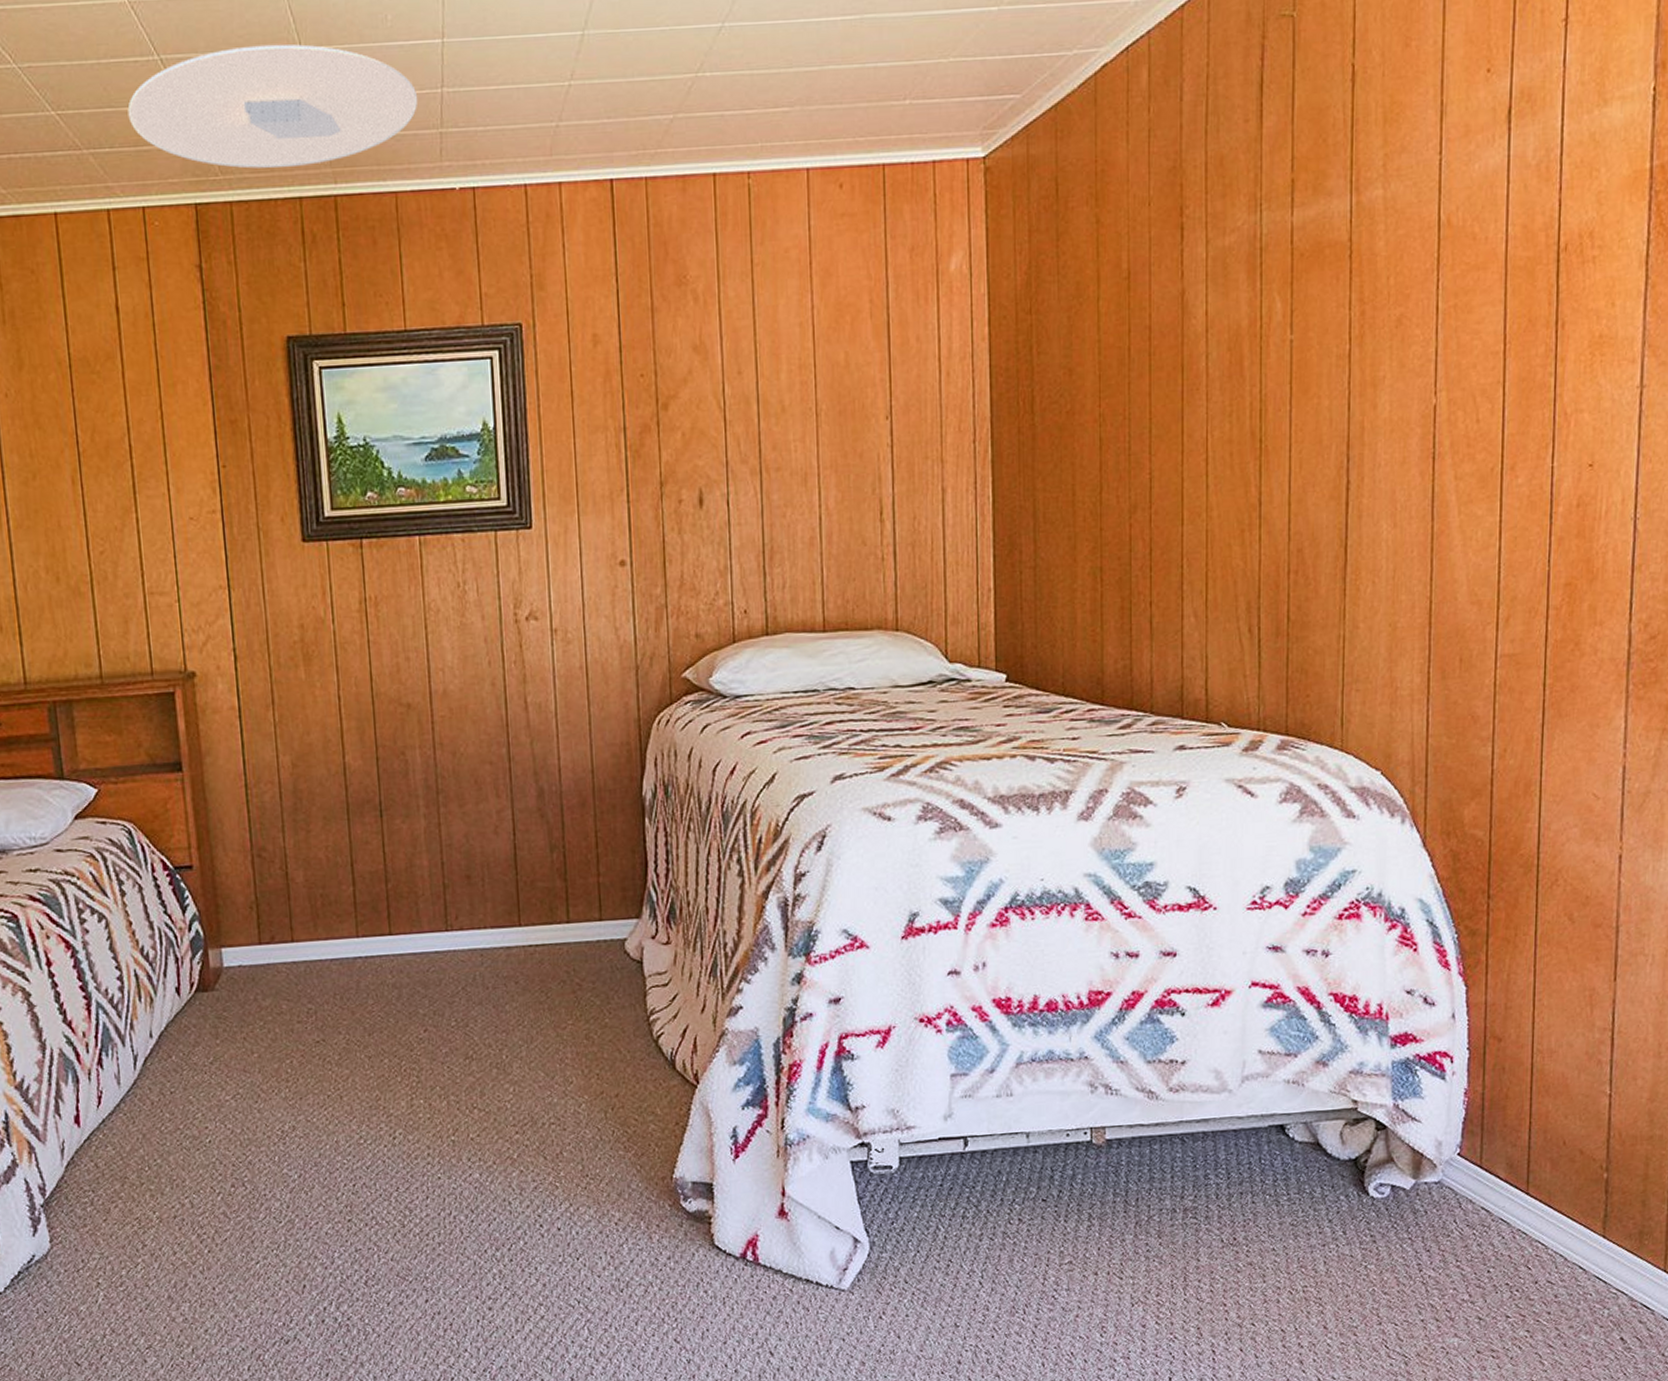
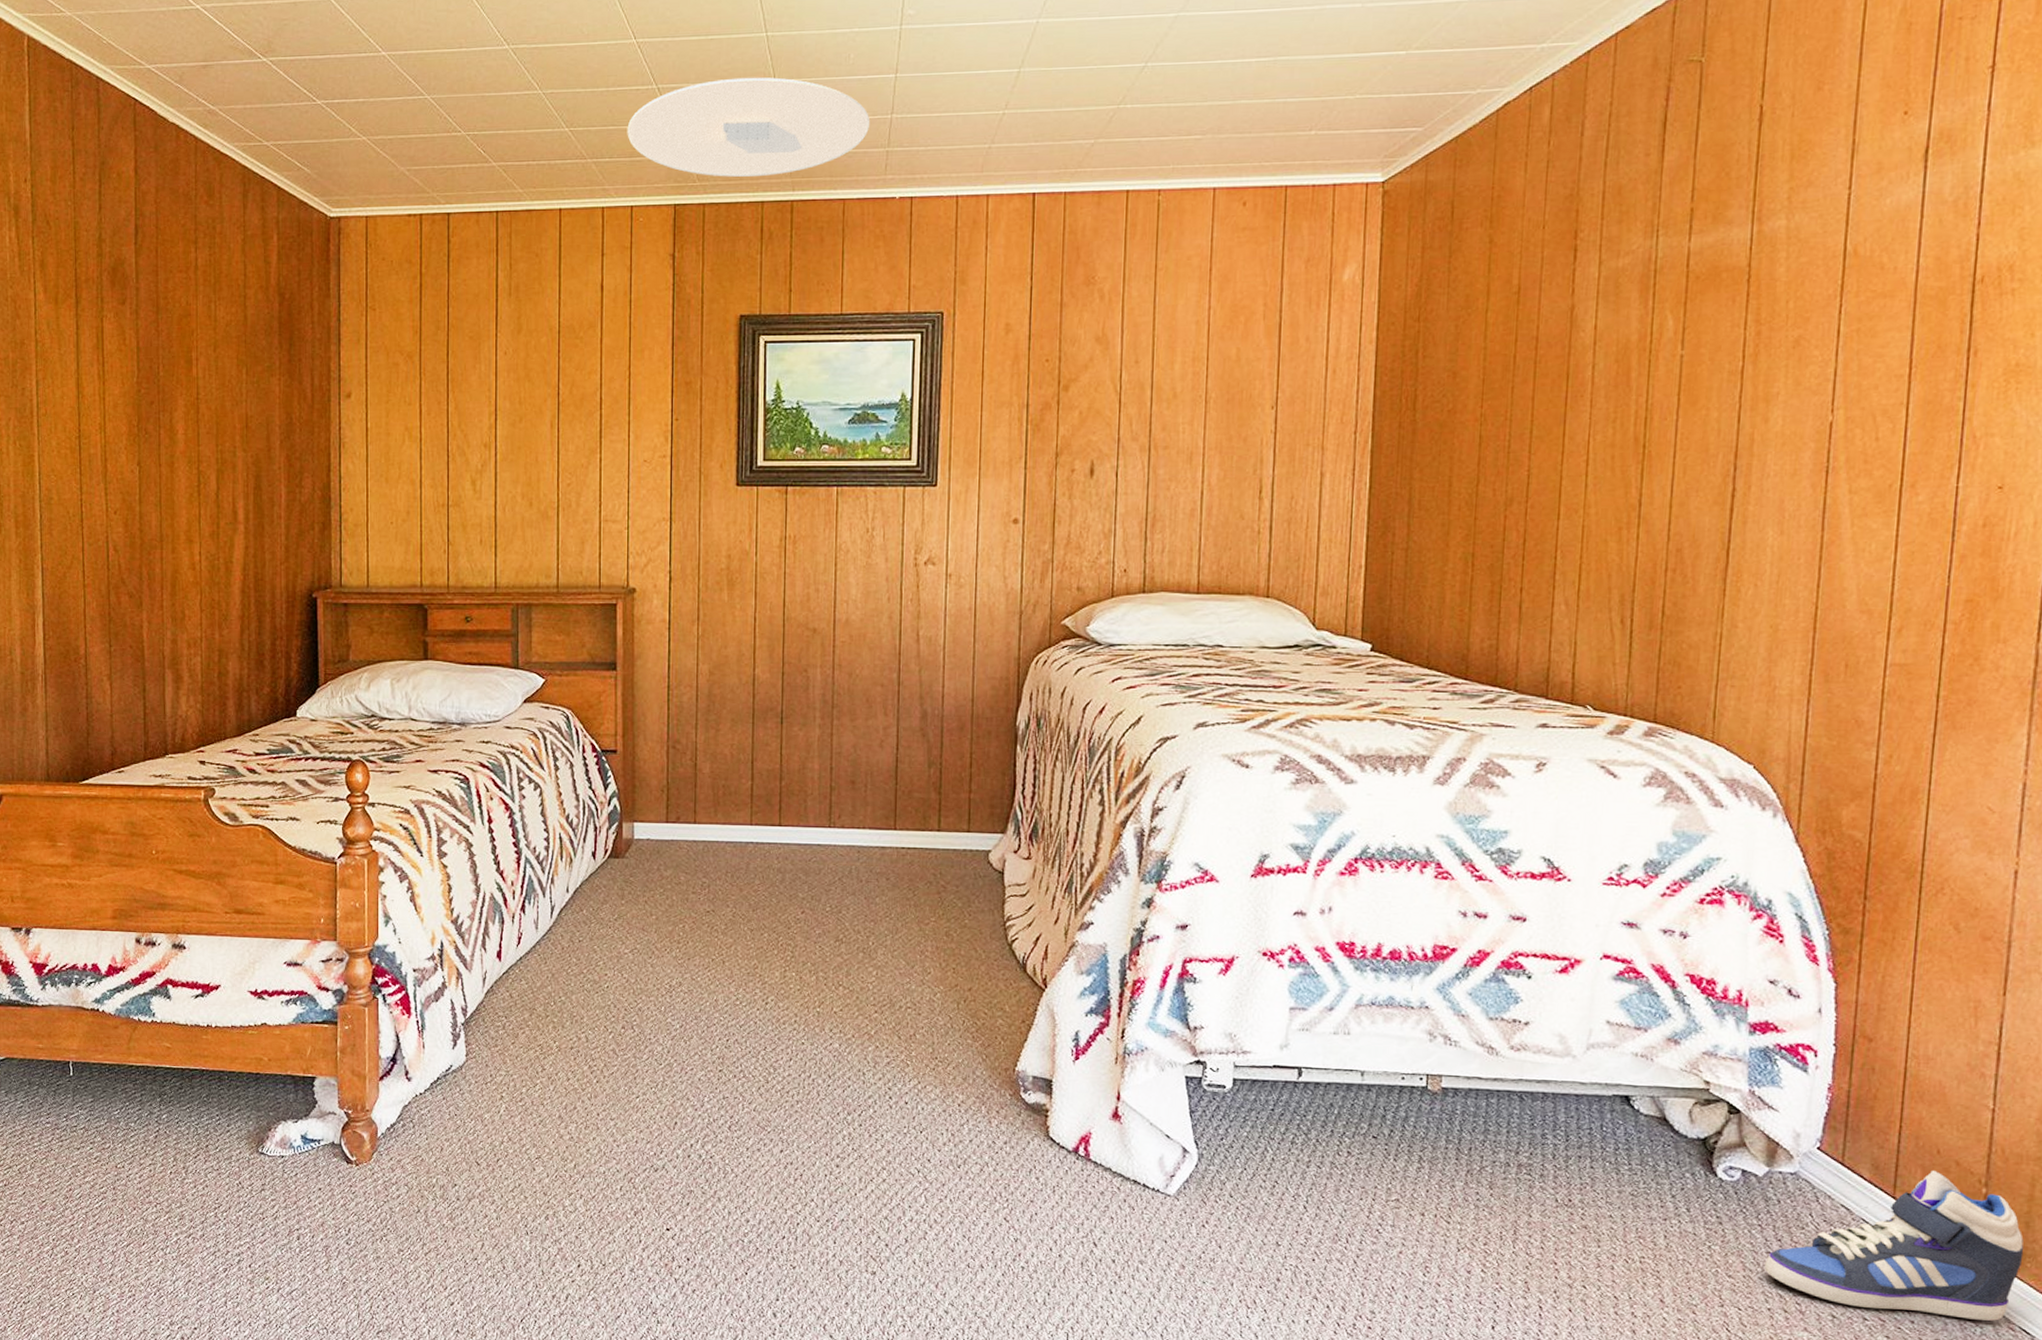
sneaker: none [1416,1162,1642,1306] -> present [1764,1171,2024,1321]

